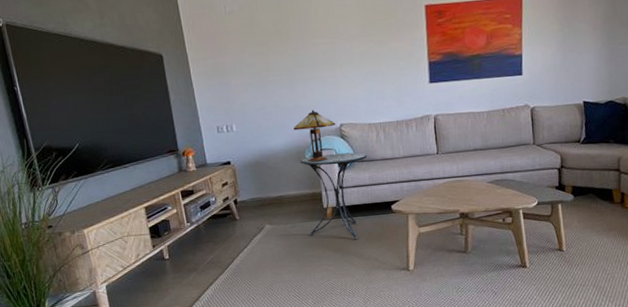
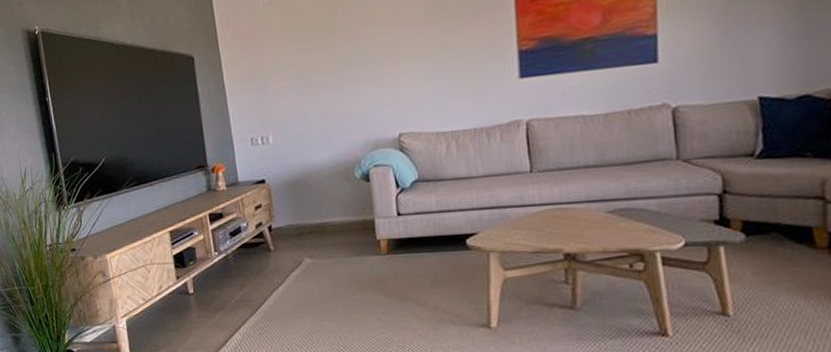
table lamp: present [294,110,336,162] -> none [341,116,394,182]
side table: present [300,152,368,239] -> none [348,169,435,282]

